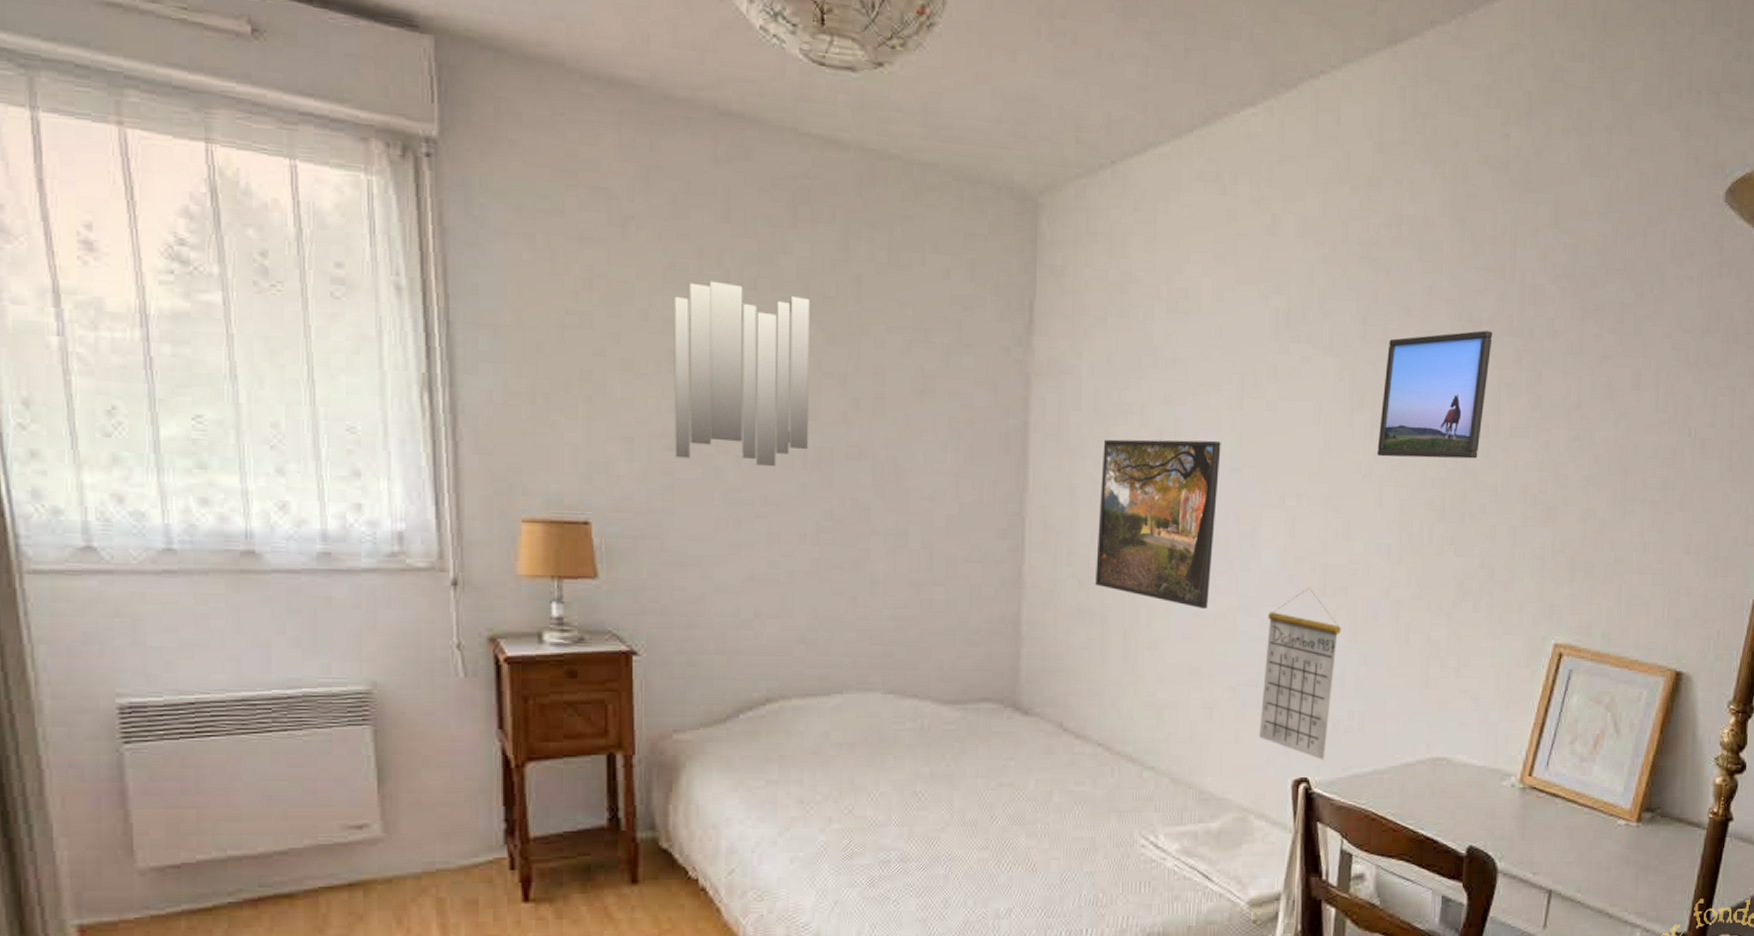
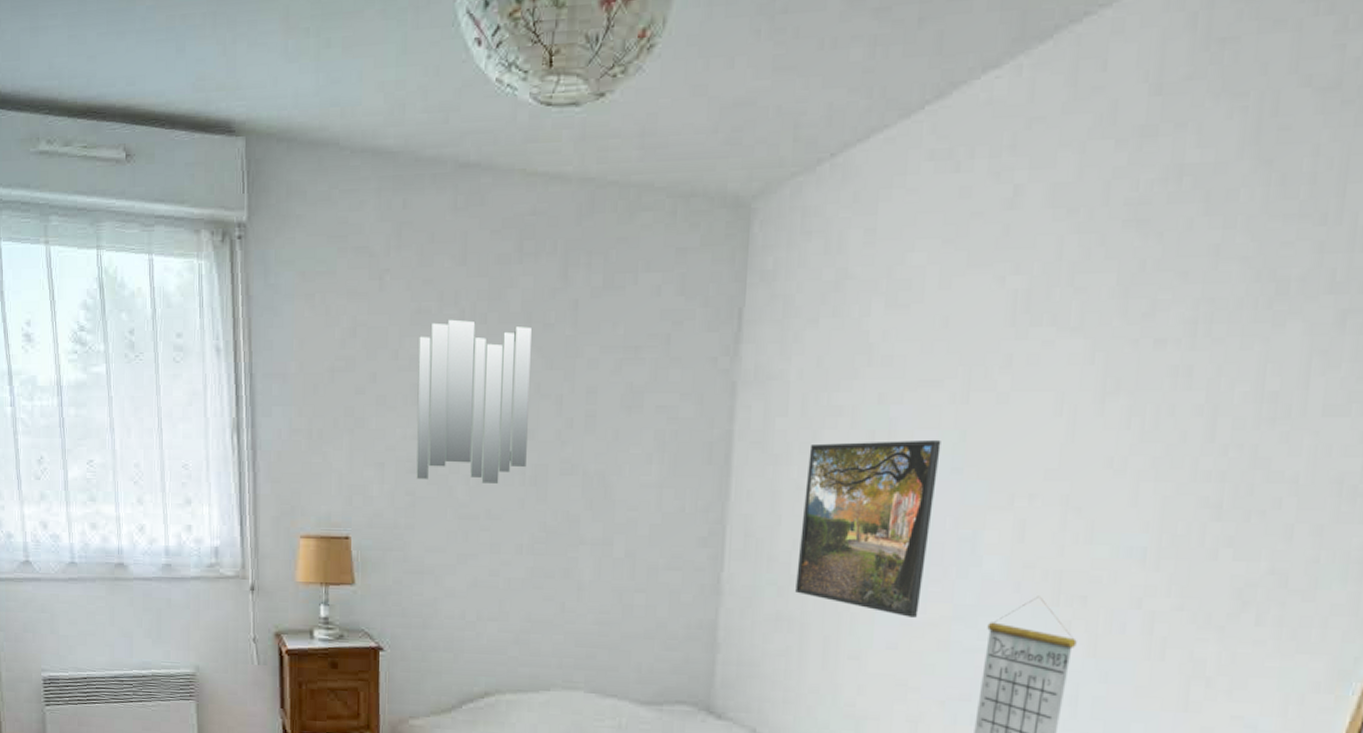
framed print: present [1377,330,1493,459] -> none [1135,289,1305,448]

